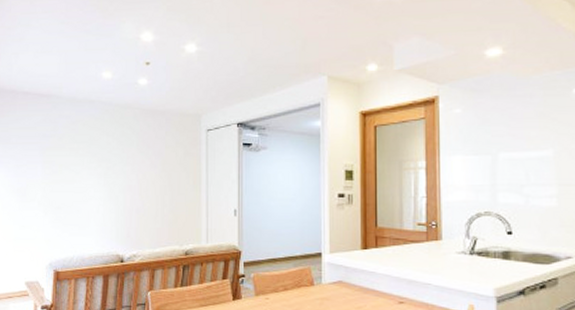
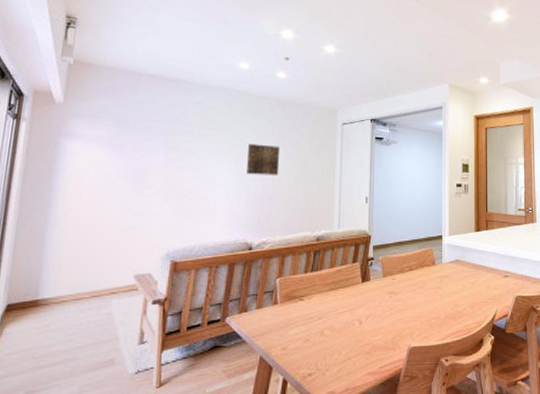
wall art: none [115,156,145,187] -> present [247,144,280,175]

